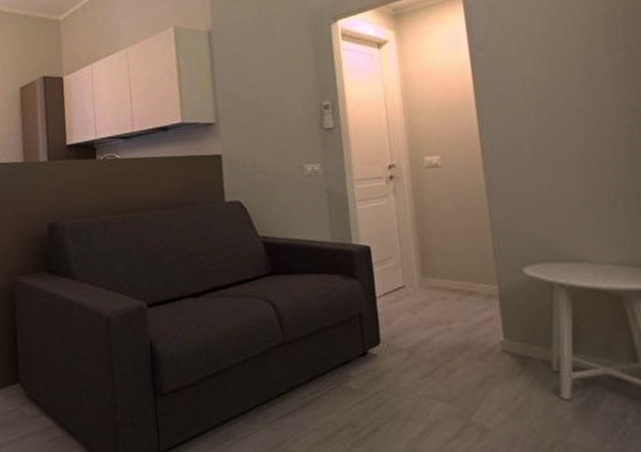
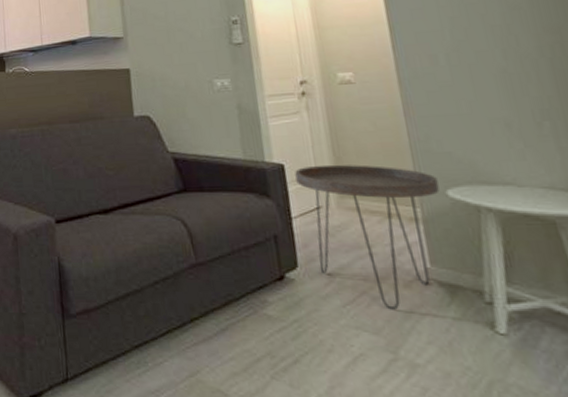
side table: none [380,245,516,380] -> present [295,164,440,310]

